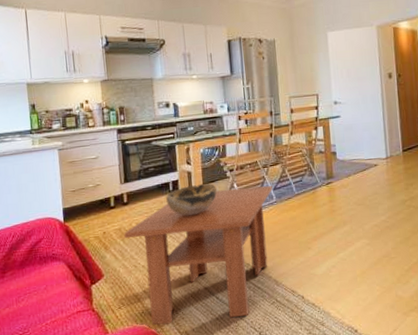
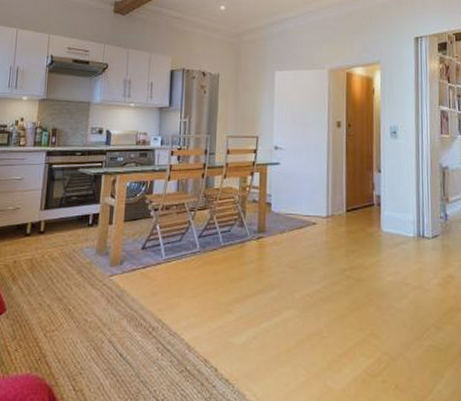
coffee table: present [124,186,273,325] -> none [34,230,197,382]
decorative bowl: present [166,183,218,216] -> none [83,220,139,255]

